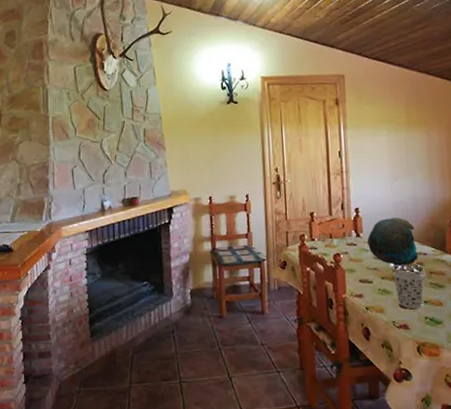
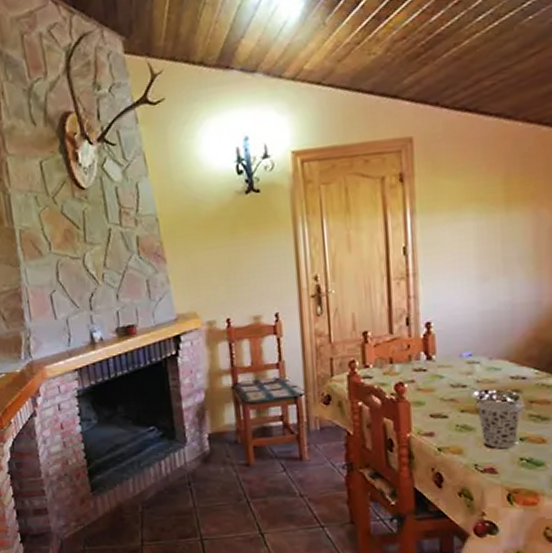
decorative bowl: present [367,218,419,266] -> none [442,332,515,395]

